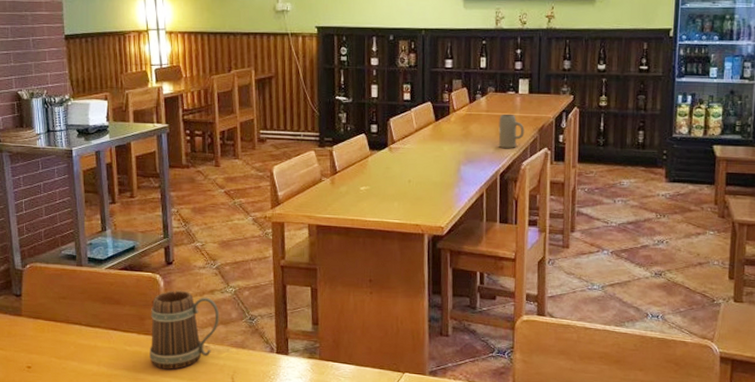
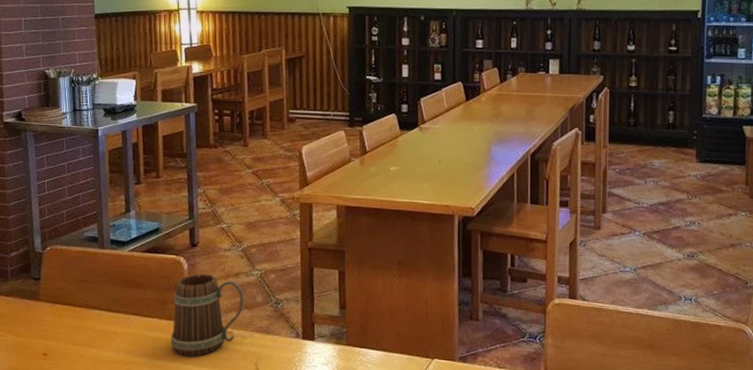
beer mug: present [498,113,525,149] -> none [528,94,555,129]

